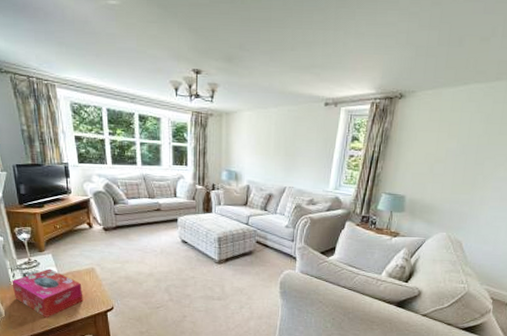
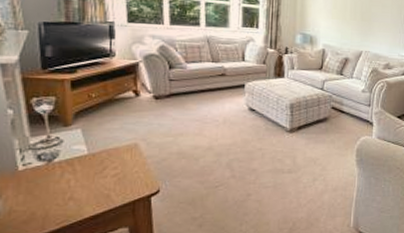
tissue box: present [11,269,83,318] -> none [18,147,120,211]

